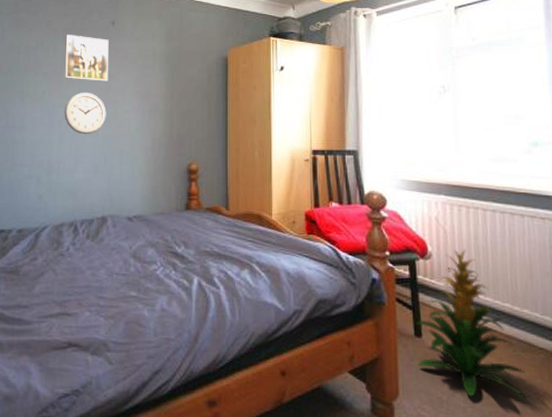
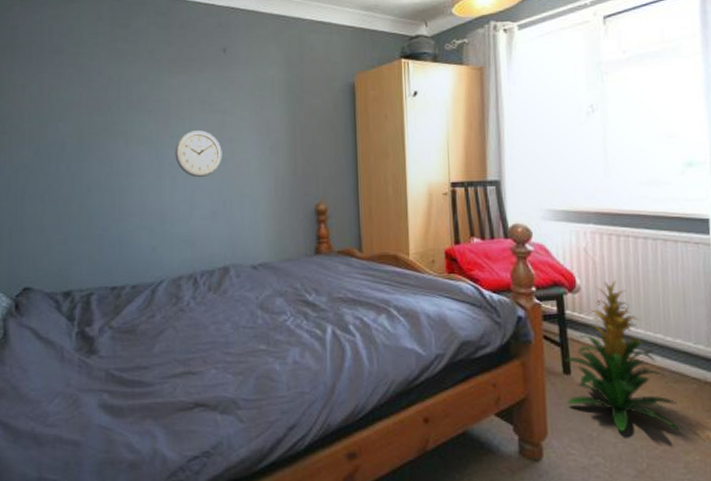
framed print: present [65,35,109,81] -> none [171,65,223,117]

